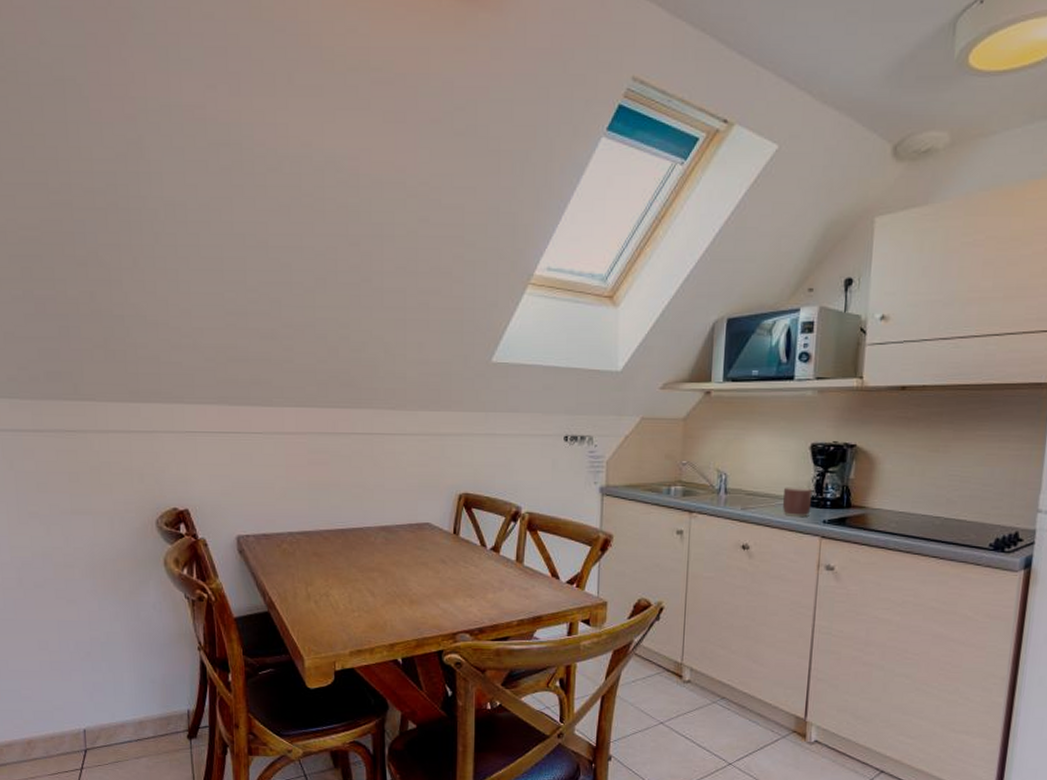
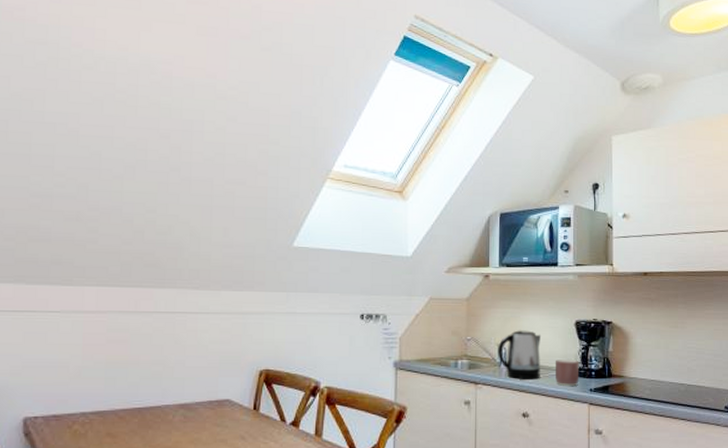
kettle: none [716,454,769,509] -> present [497,330,542,379]

